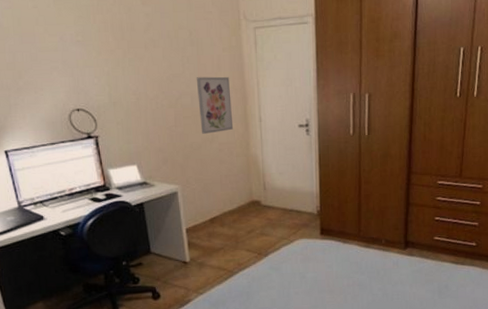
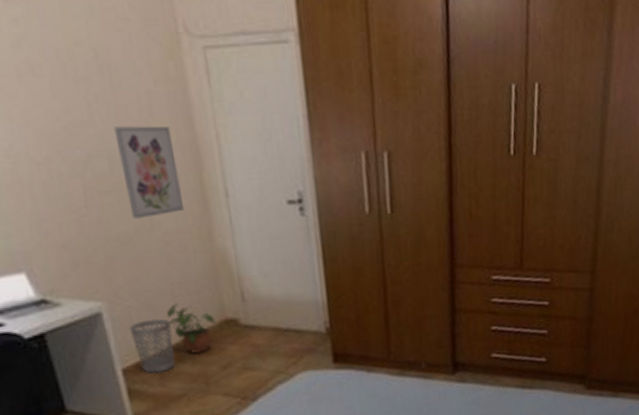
wastebasket: none [193,198,219,233] -> present [129,318,175,374]
potted plant: none [217,189,246,222] -> present [167,303,215,354]

